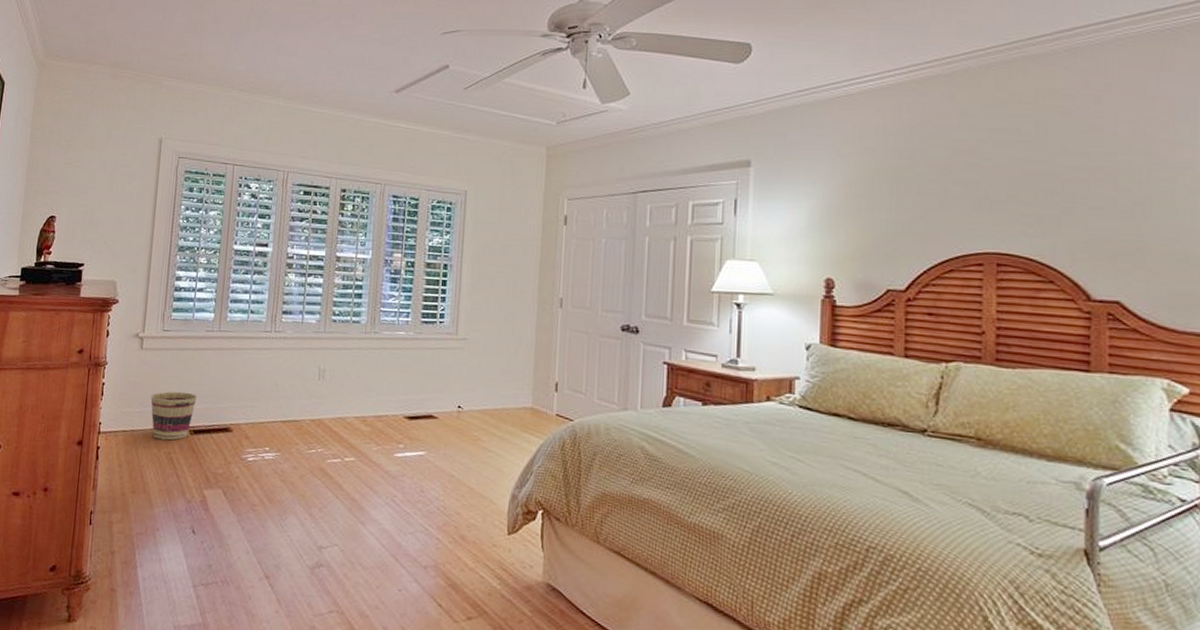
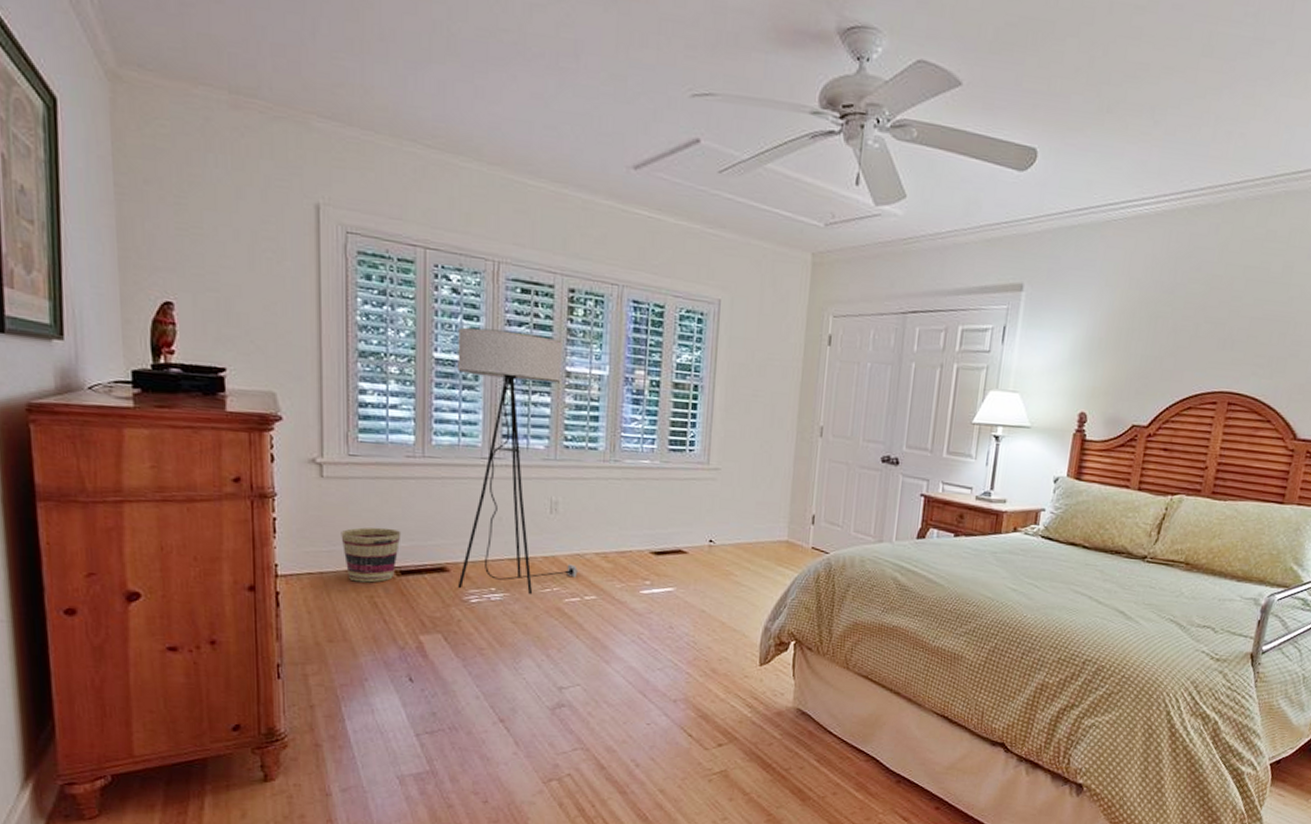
floor lamp: none [238,224,342,456] -> present [457,327,581,595]

